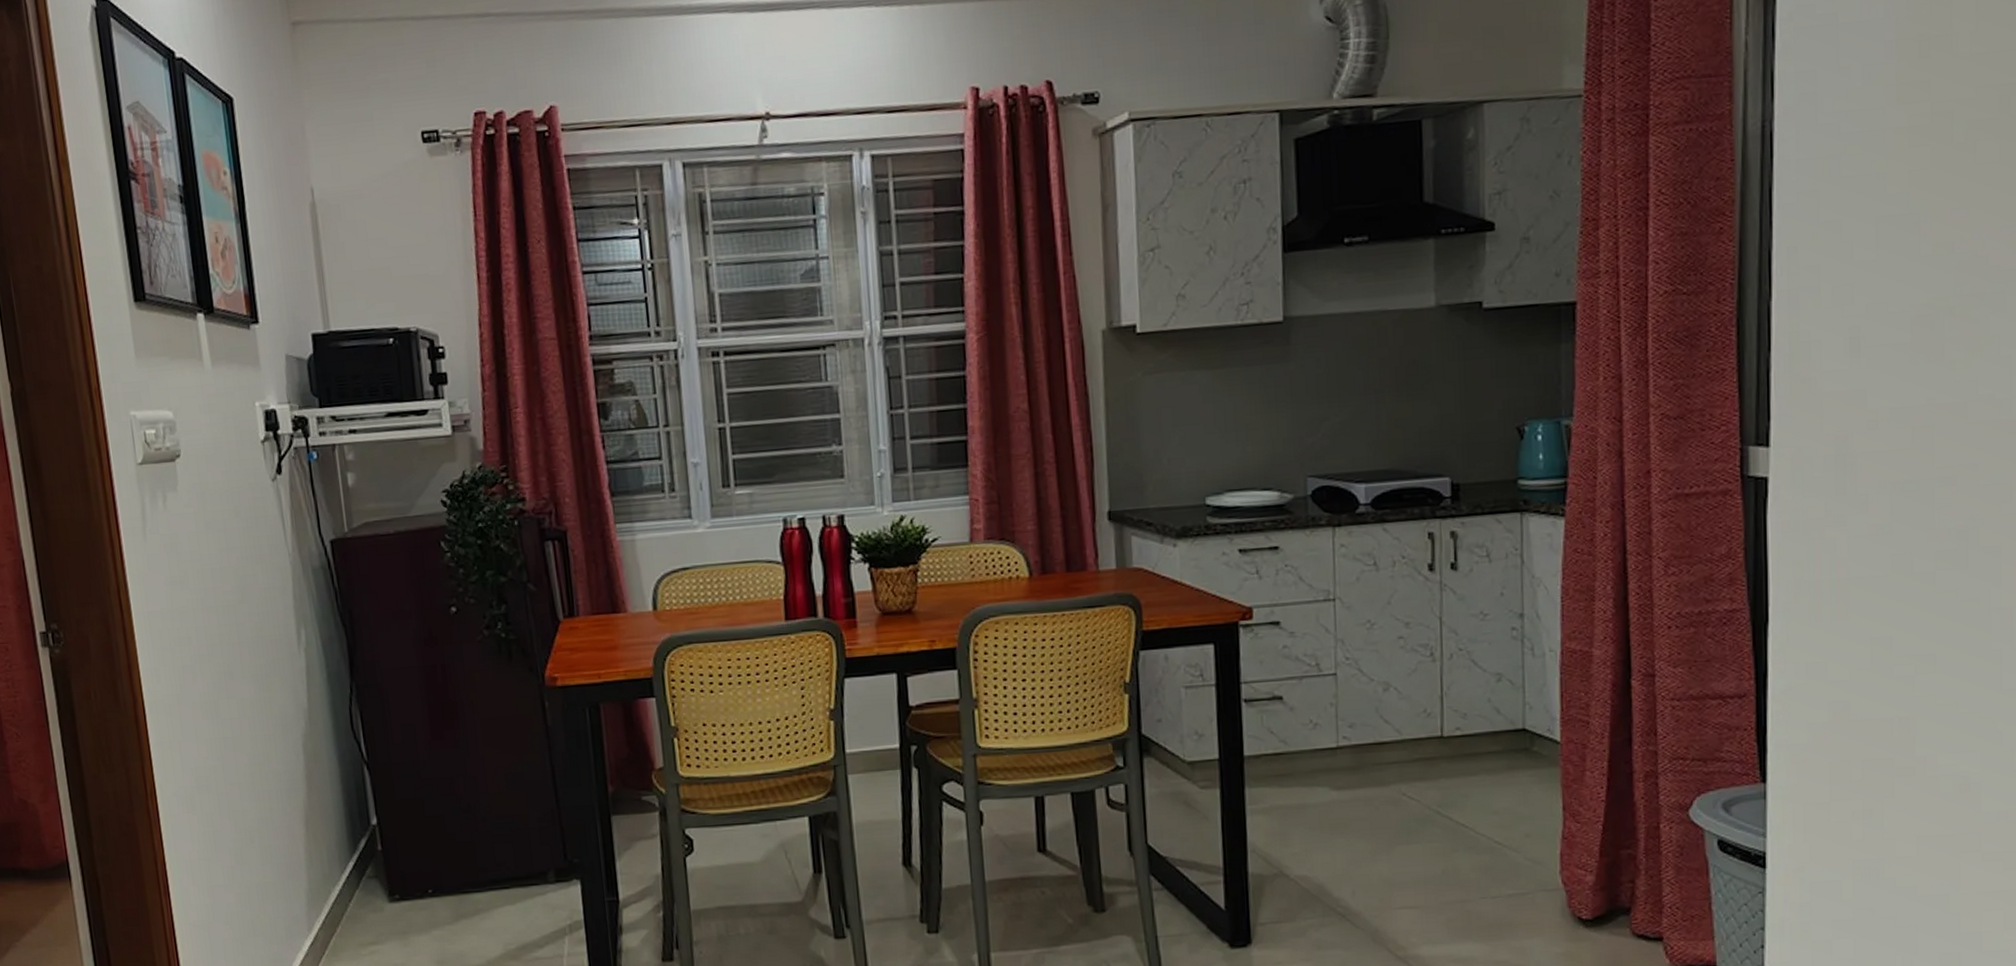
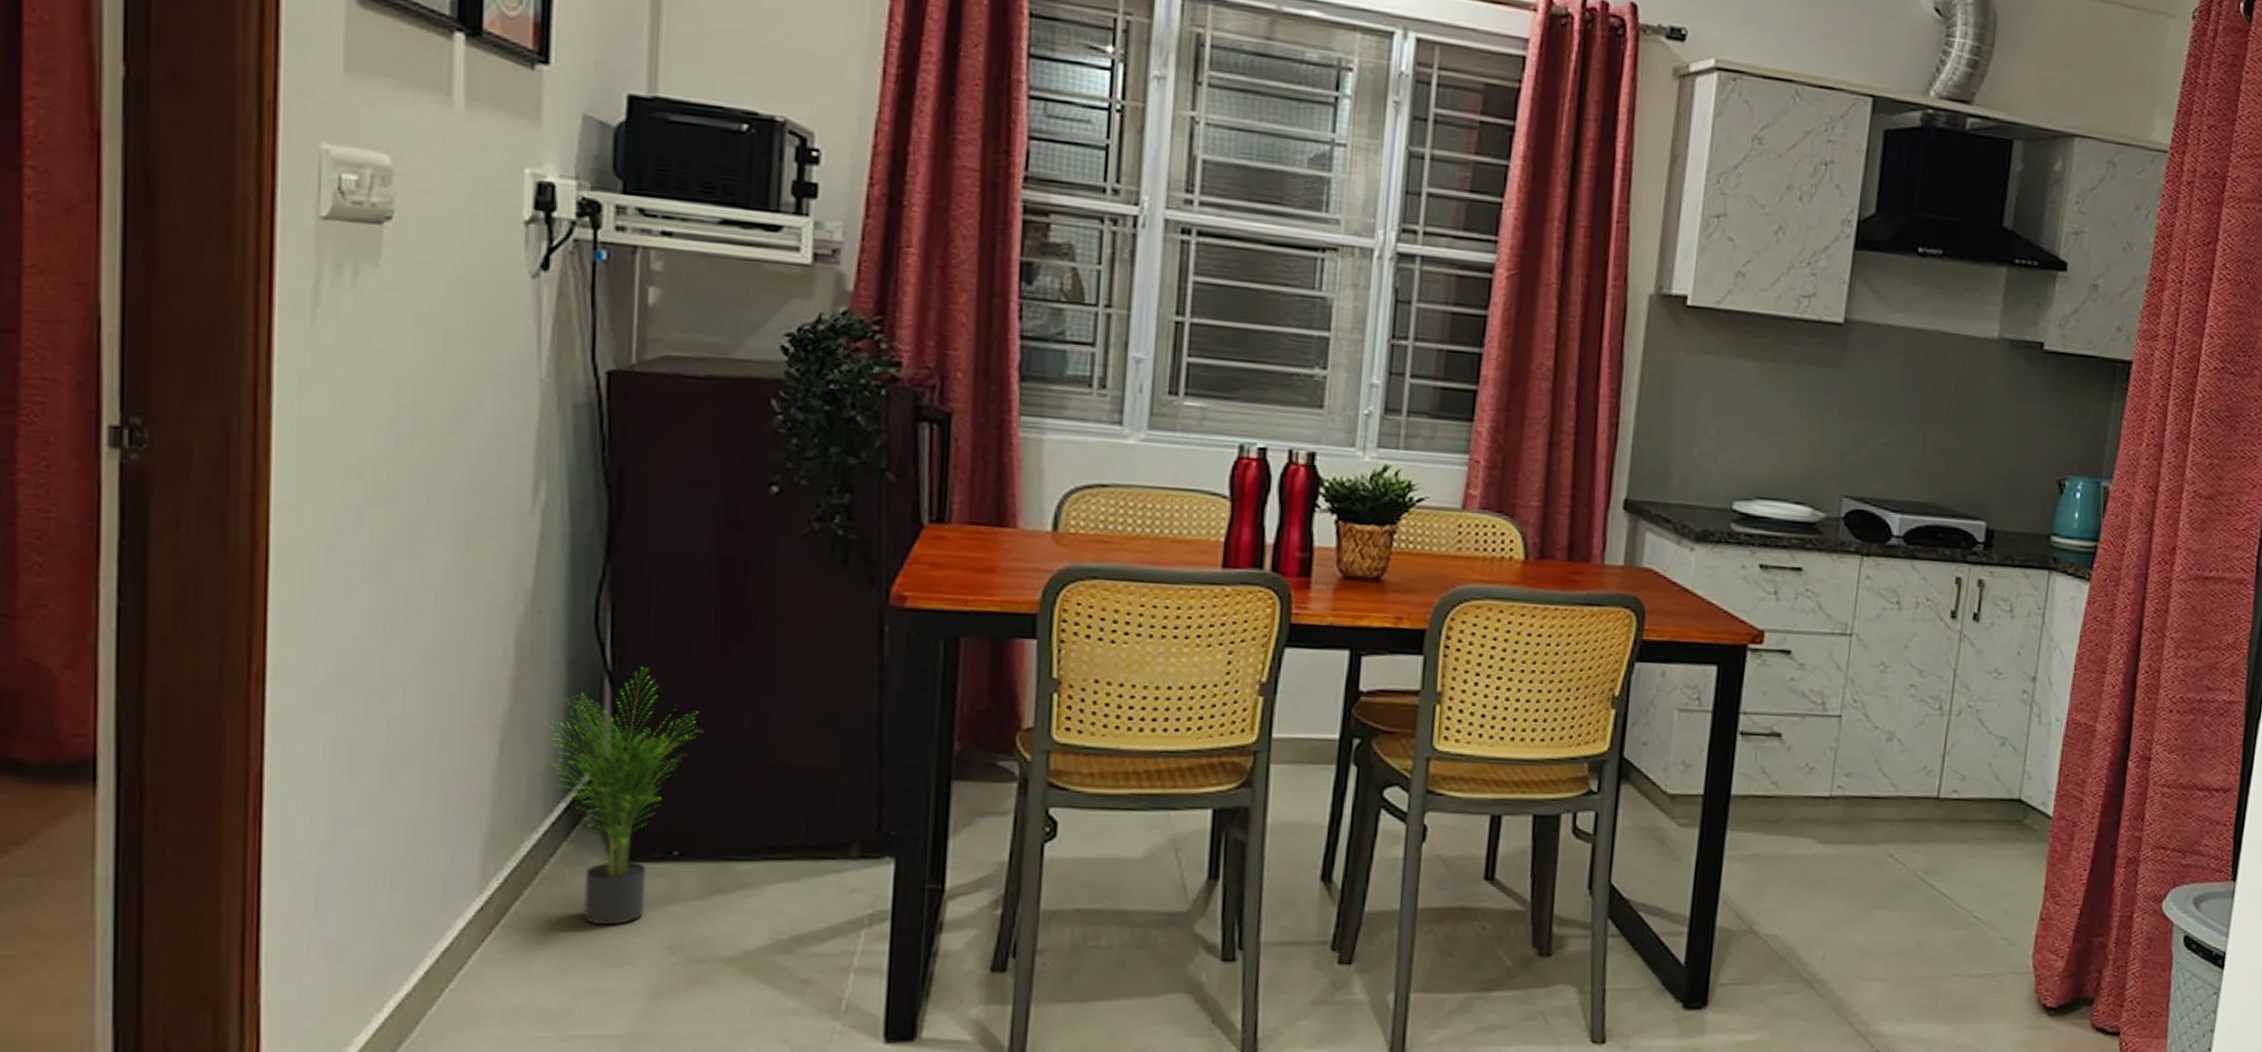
potted plant: none [331,755,434,949] -> present [543,667,703,926]

